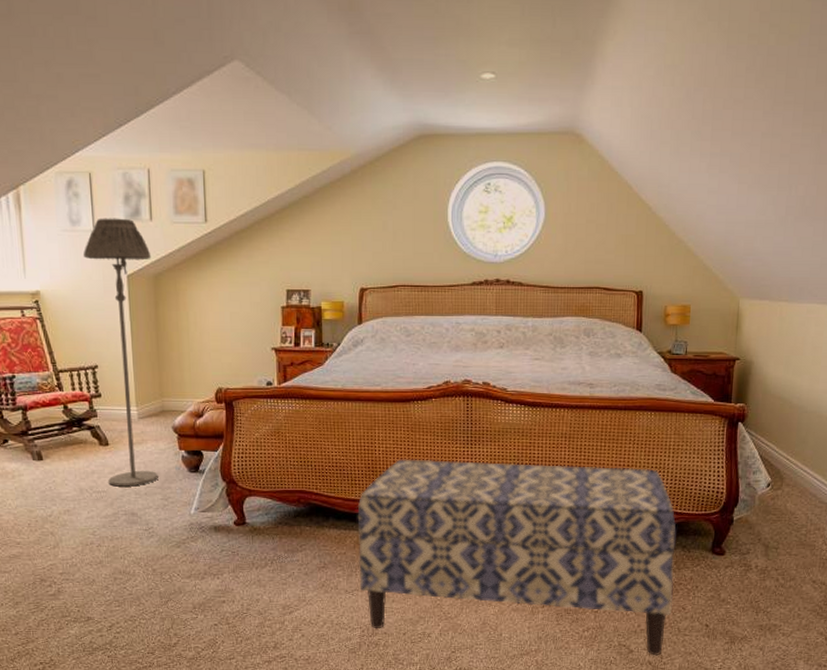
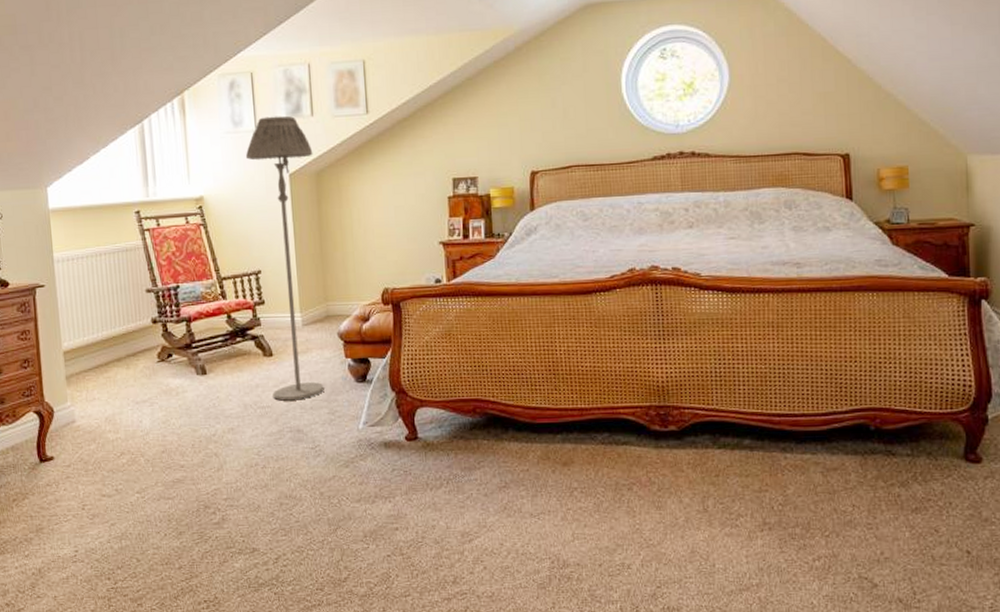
bench: present [357,459,677,655] -> none [539,358,922,590]

